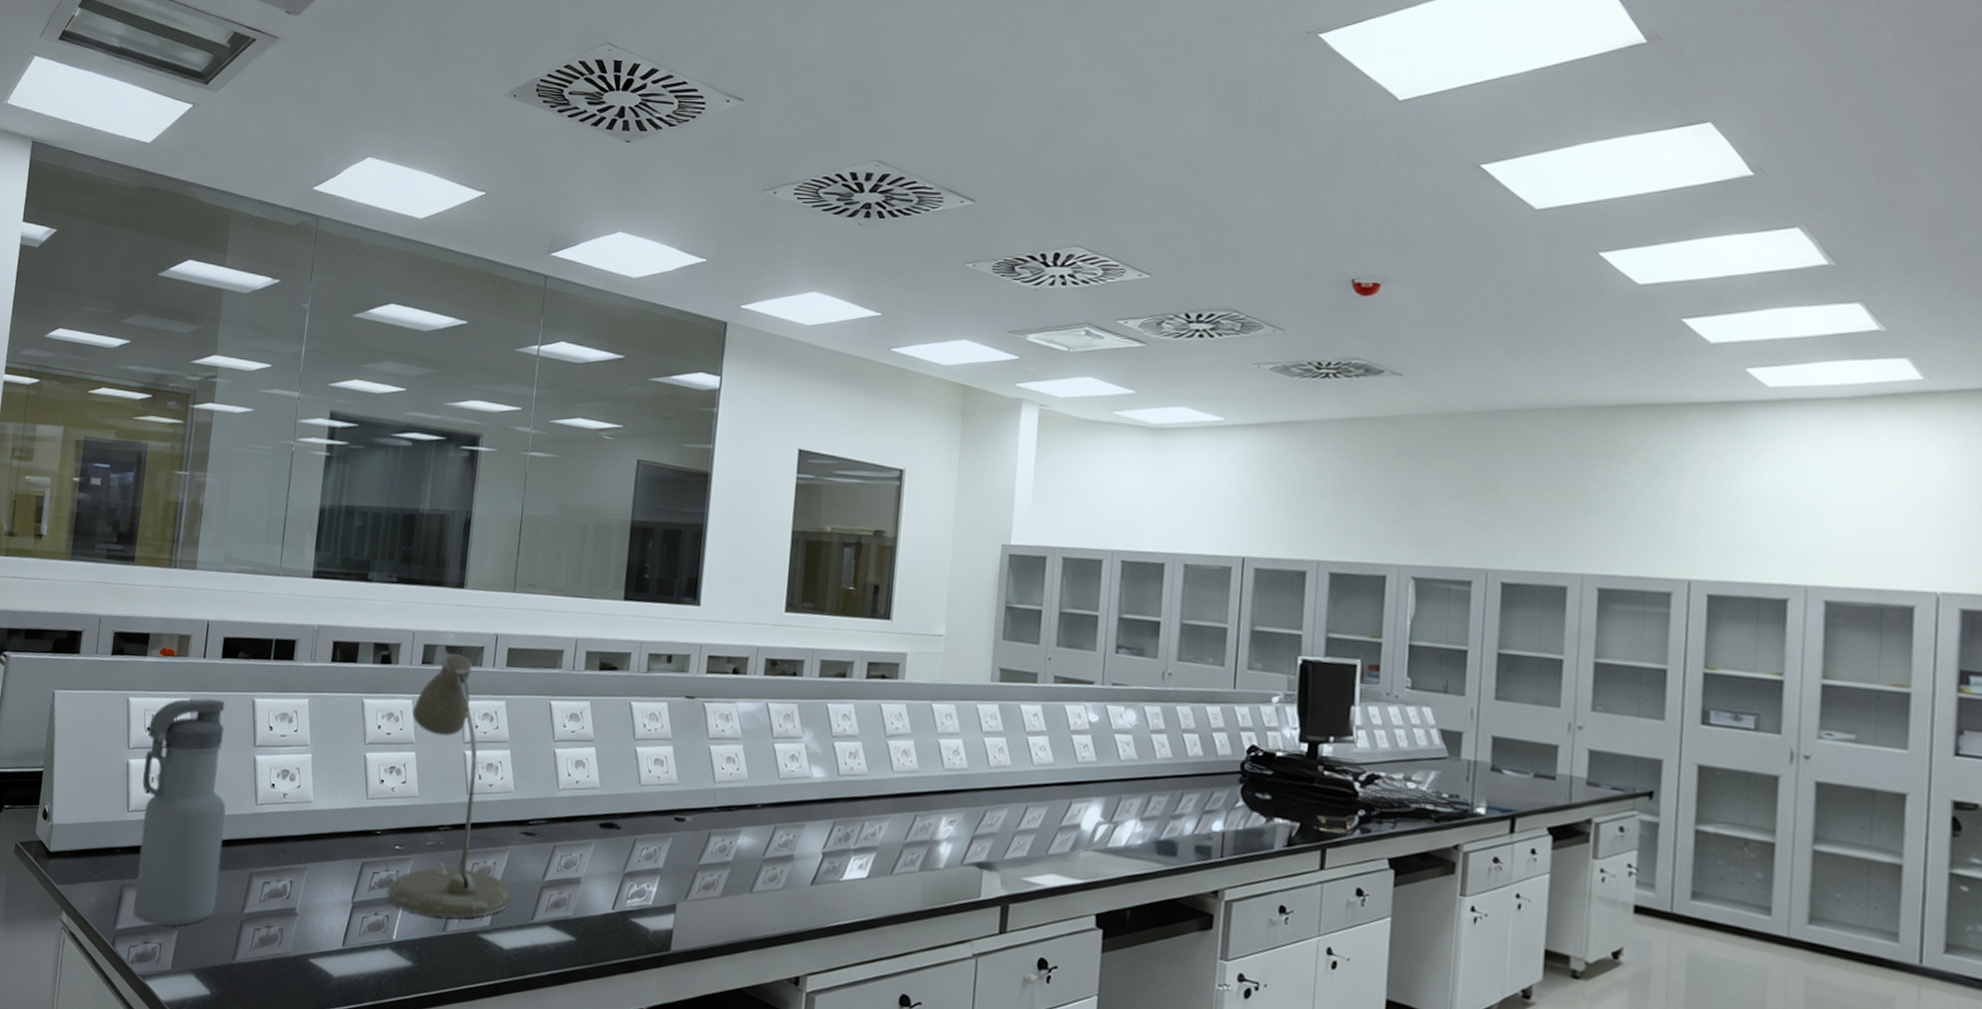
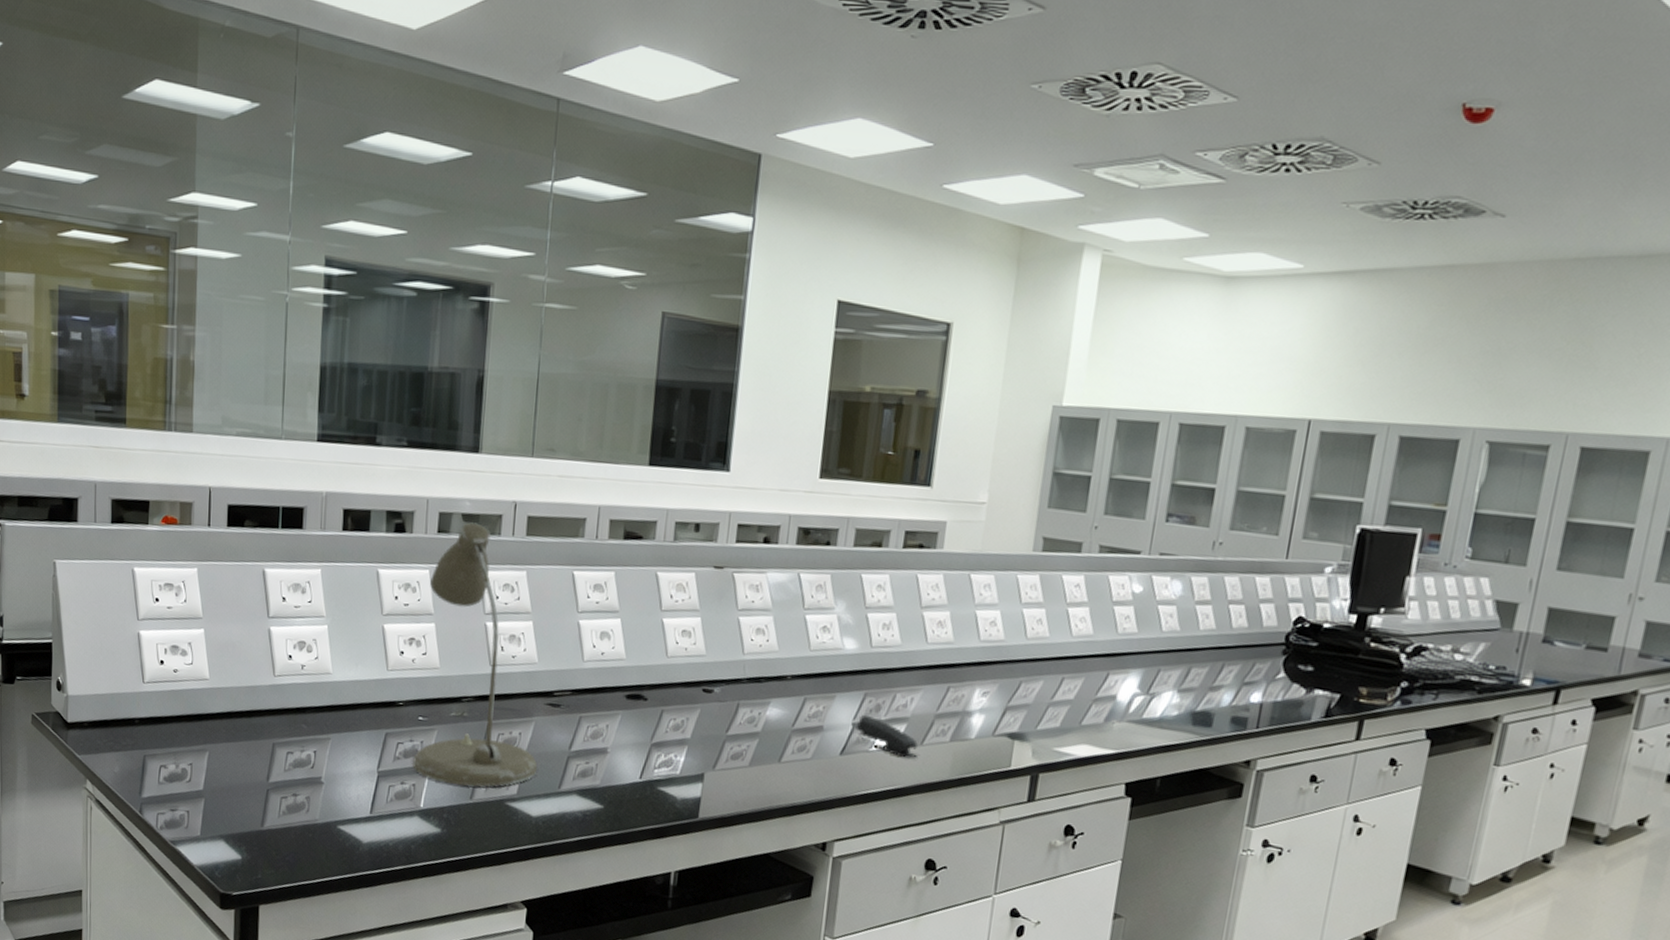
water bottle: present [133,698,226,926] -> none [155,568,243,794]
stapler: none [825,843,888,890] -> present [855,714,919,759]

